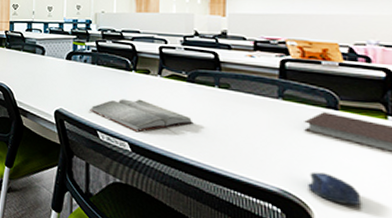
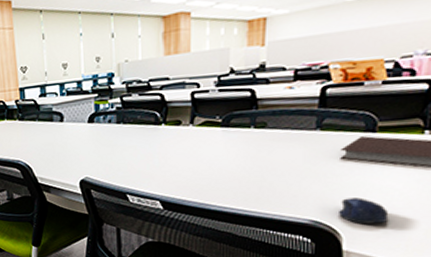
hardback book: present [90,99,194,132] -> none [117,153,227,188]

